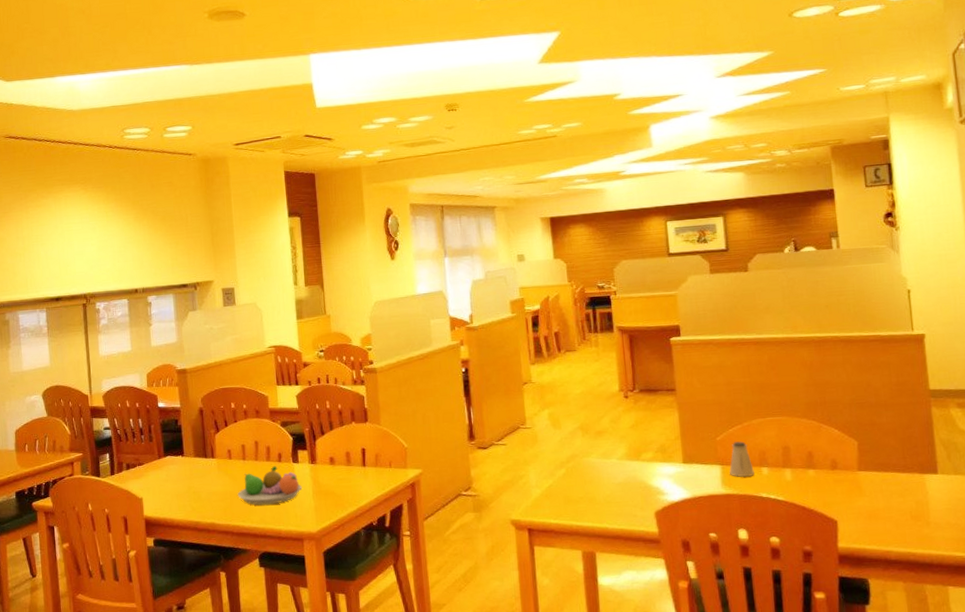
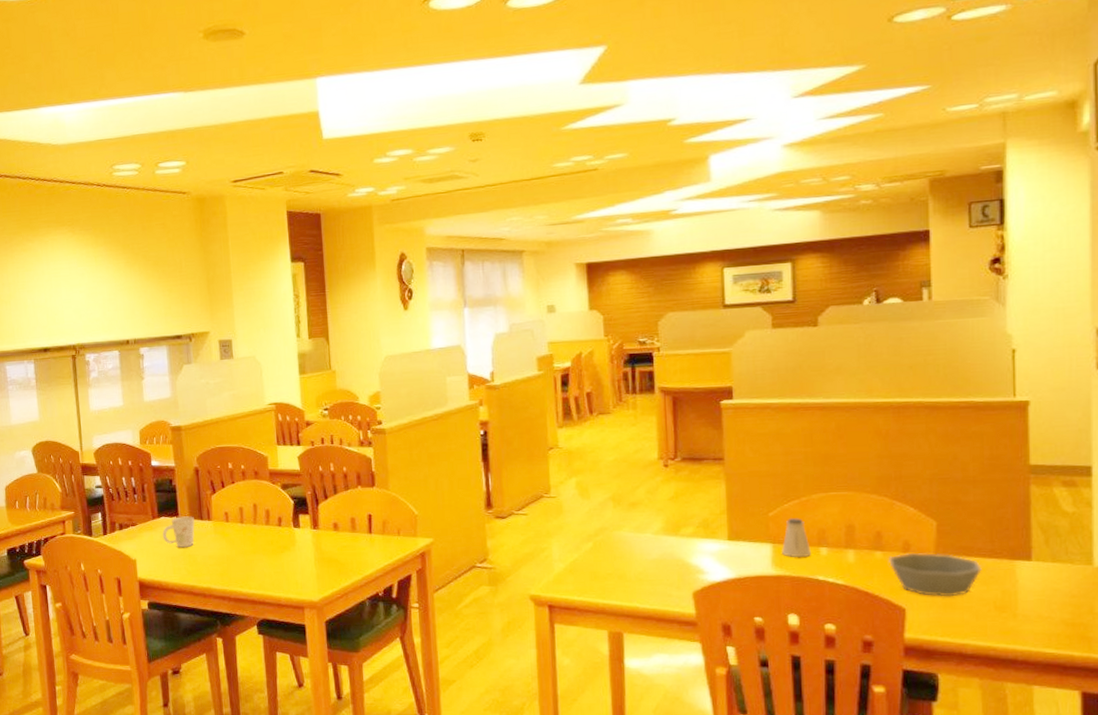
mug: none [168,454,200,485] -> present [163,516,196,547]
fruit bowl: present [237,466,302,505] -> none [234,530,303,571]
bowl: none [819,470,898,509] -> present [887,552,982,597]

